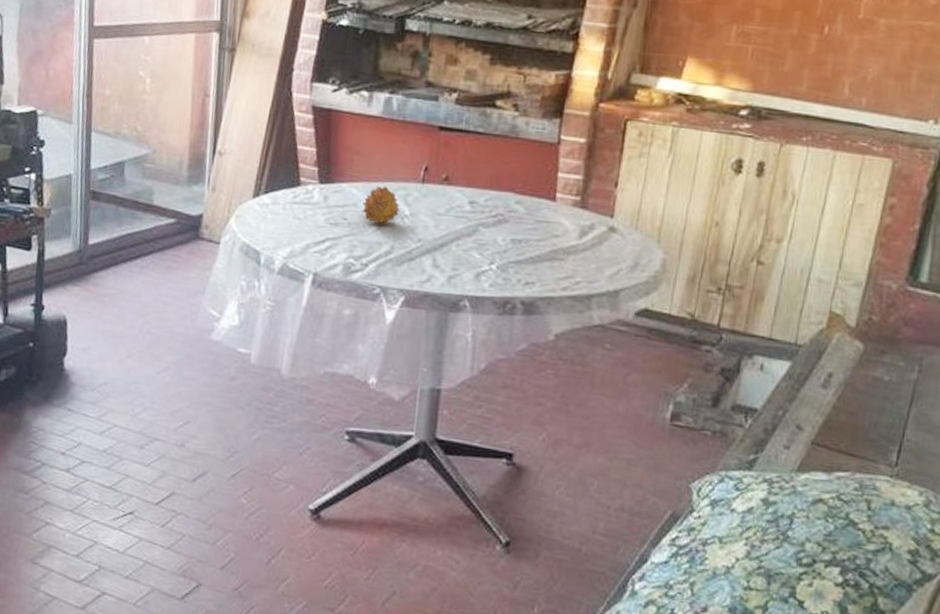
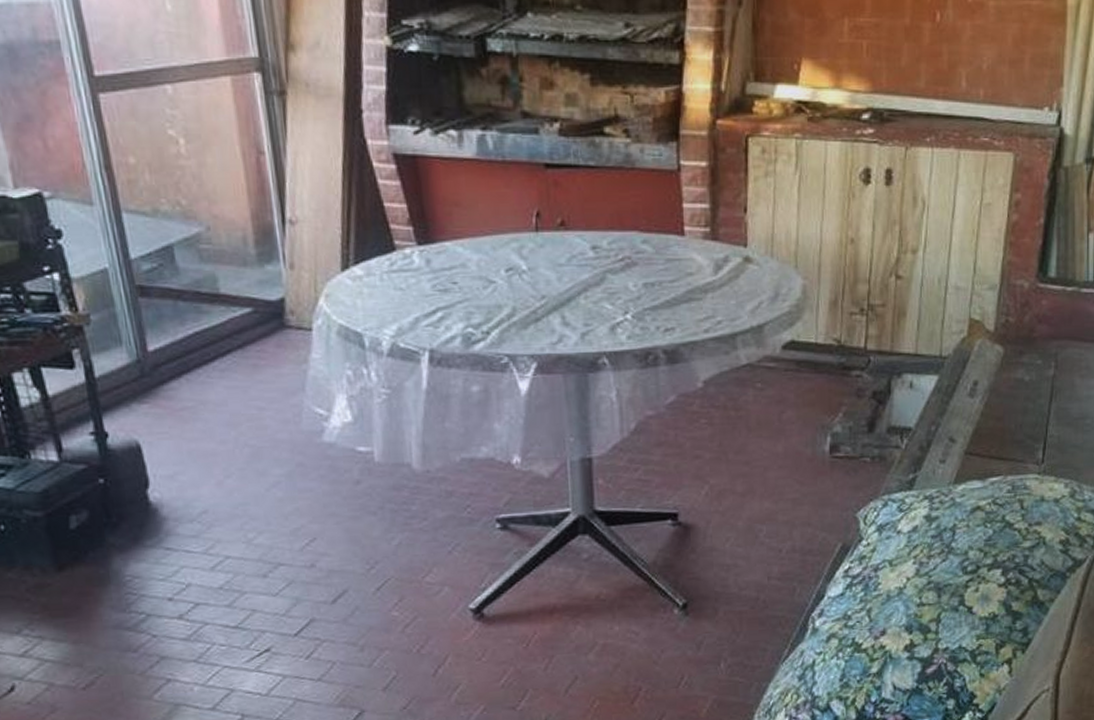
fruit: present [362,185,400,225] -> none [472,240,515,284]

